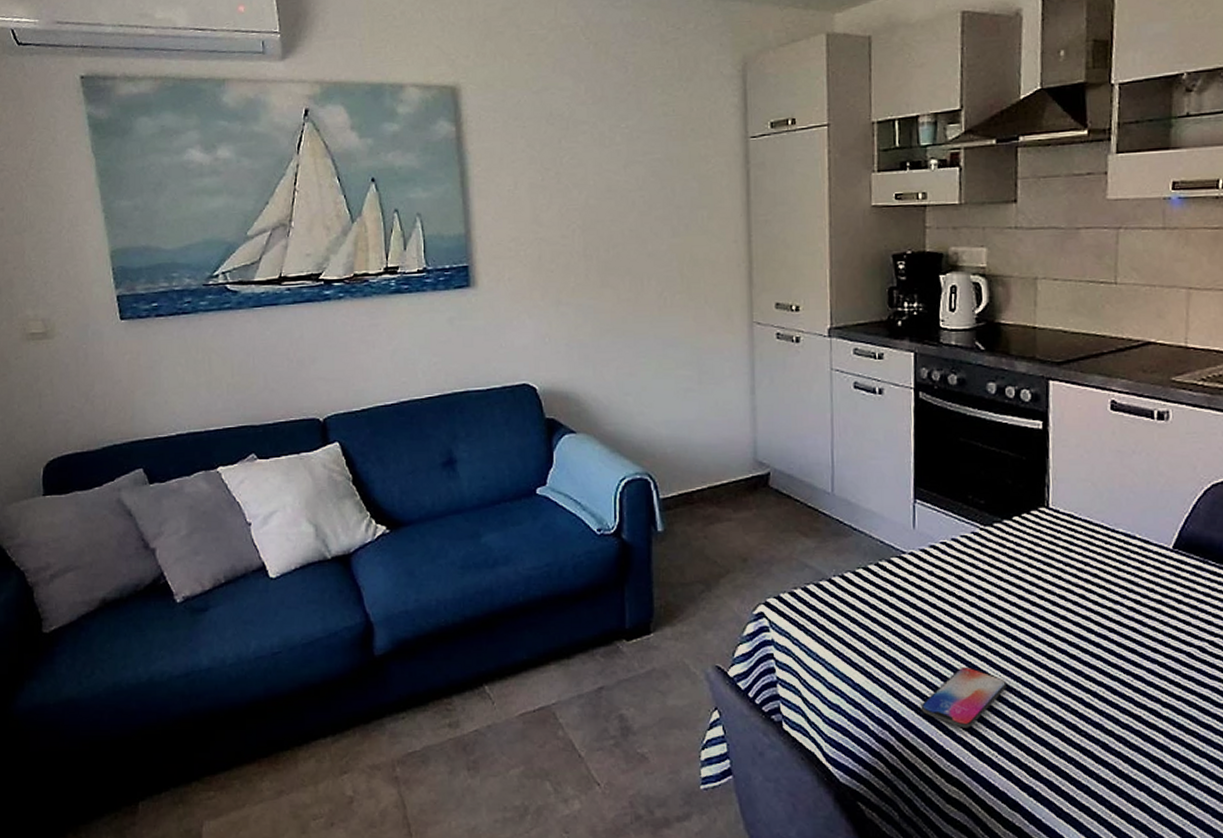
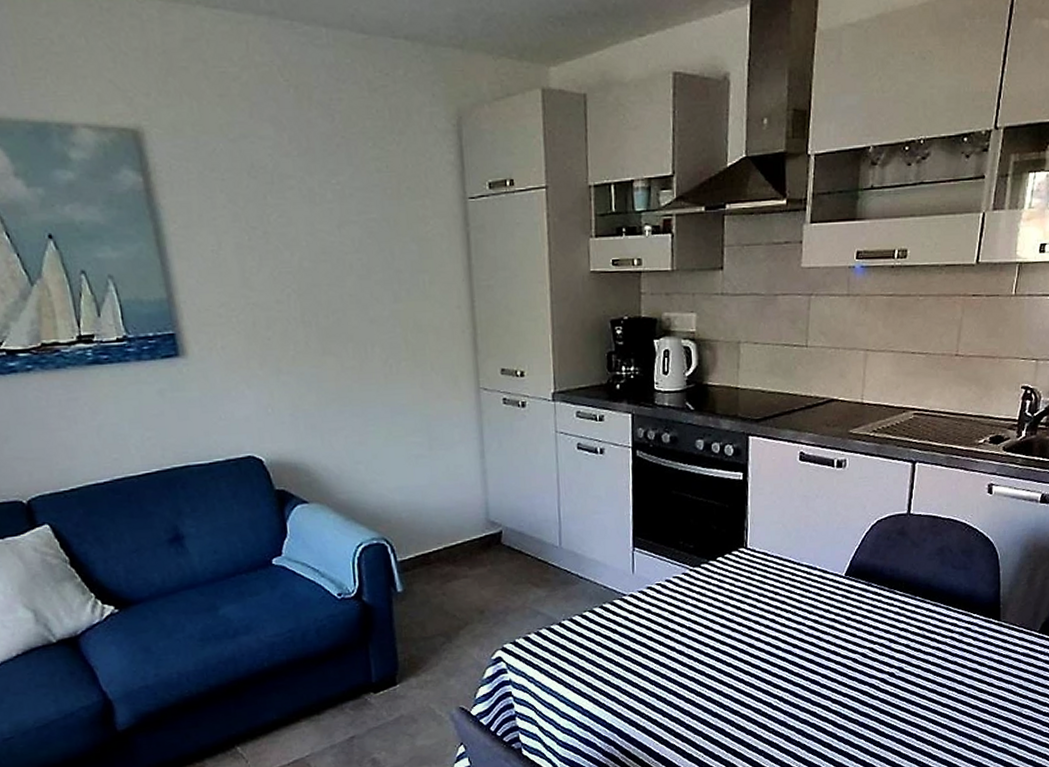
smartphone: present [920,666,1006,728] -> none [640,686,711,737]

